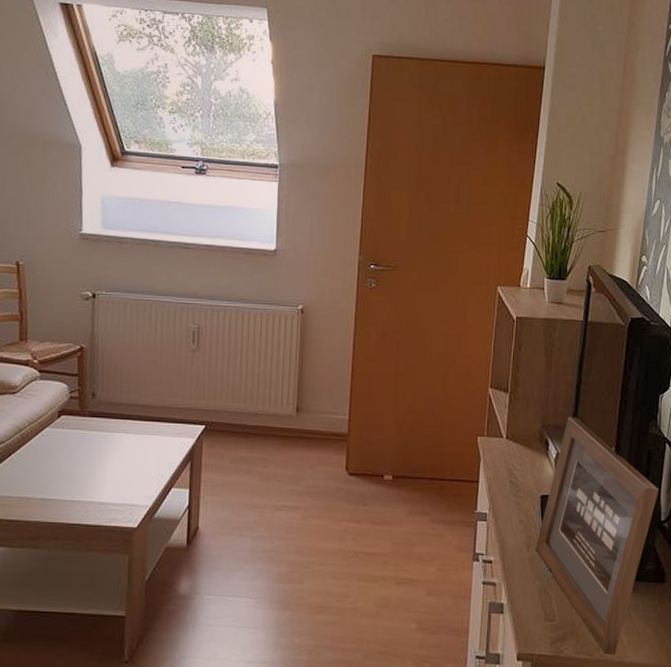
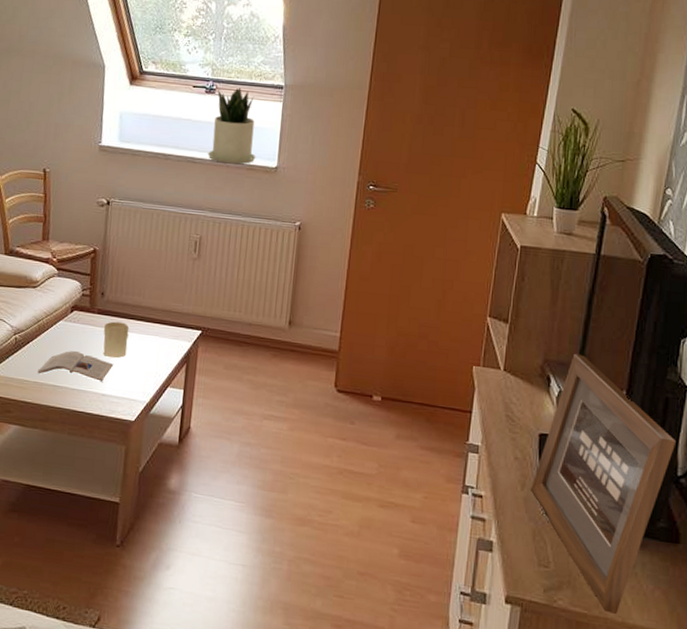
magazine: none [22,460,111,489] -> present [37,351,114,382]
candle: none [97,423,126,463] -> present [103,321,130,359]
planter: none [201,167,253,249] -> present [208,87,256,165]

